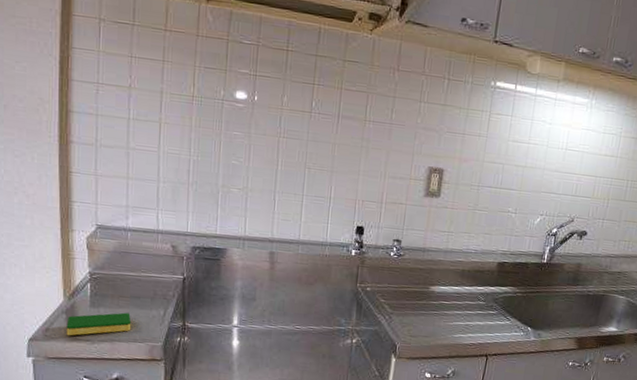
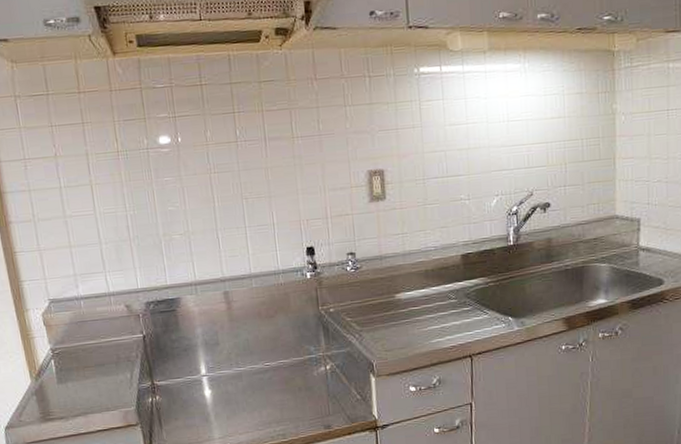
dish sponge: present [66,312,131,336] -> none [38,382,102,417]

